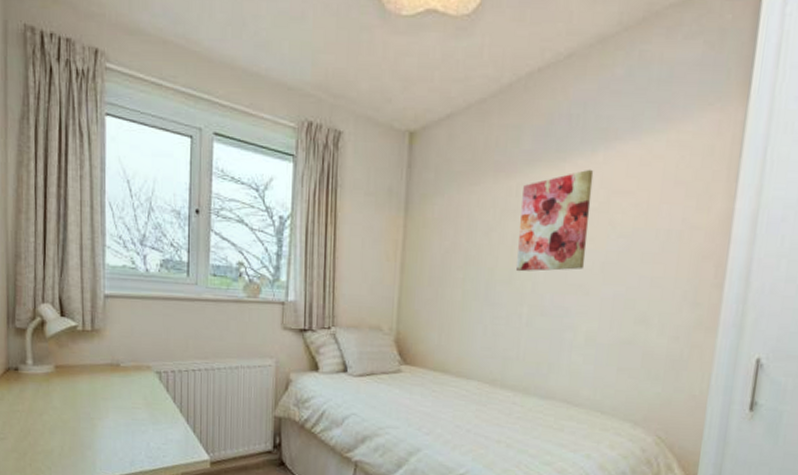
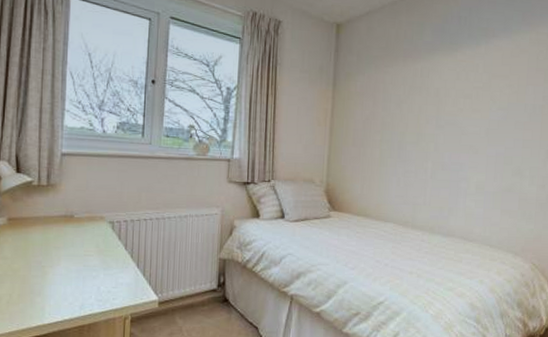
wall art: present [516,169,594,272] -> none [422,57,478,135]

